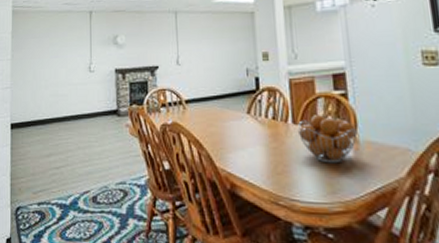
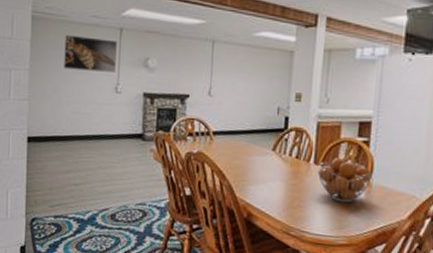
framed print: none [41,23,88,55] -> present [64,34,117,72]

